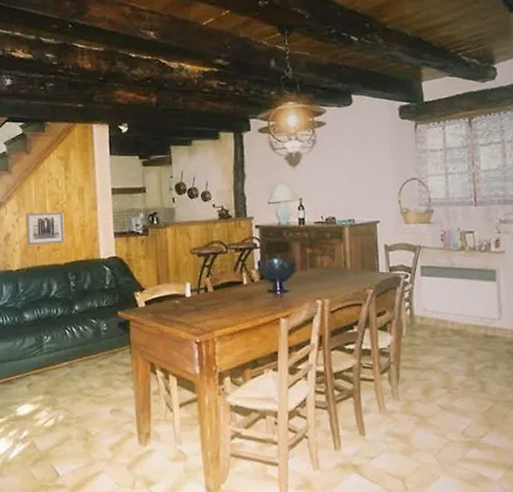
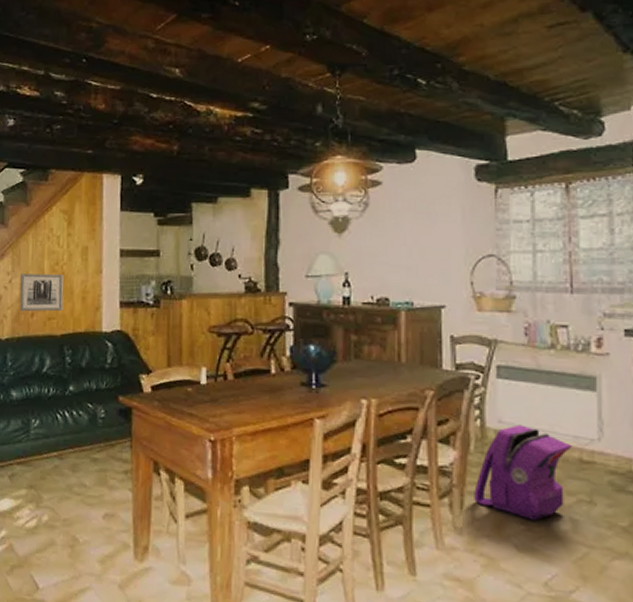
backpack: none [407,311,480,385] -> present [474,424,573,521]

